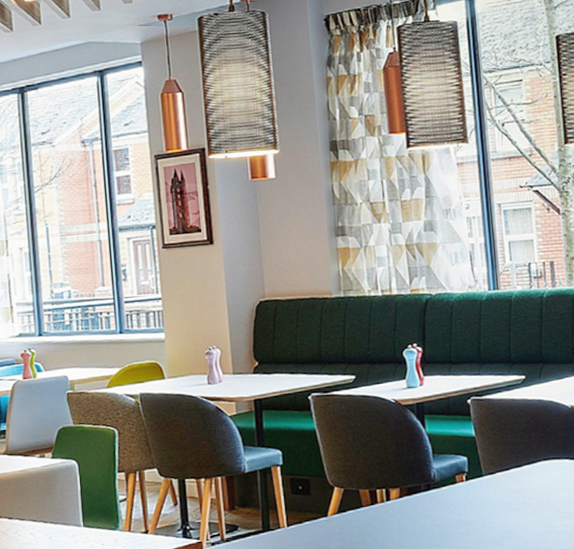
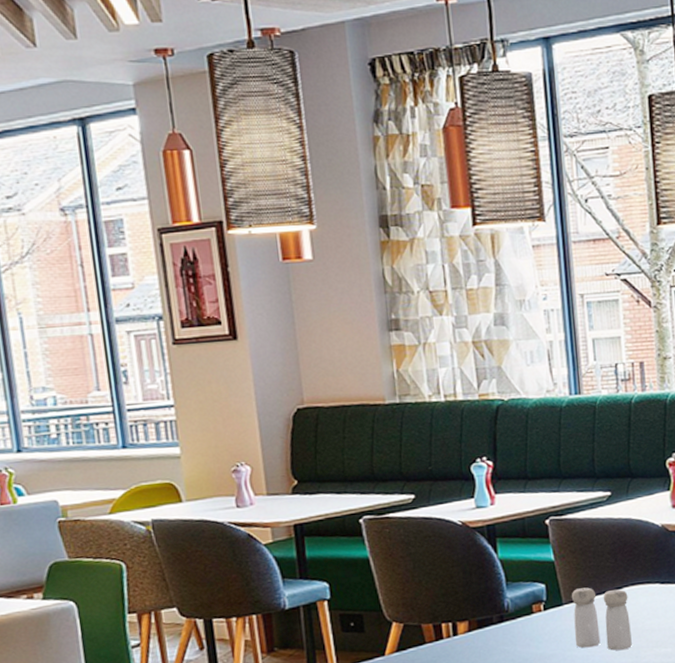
salt and pepper shaker: none [490,461,545,519] -> present [571,587,632,651]

